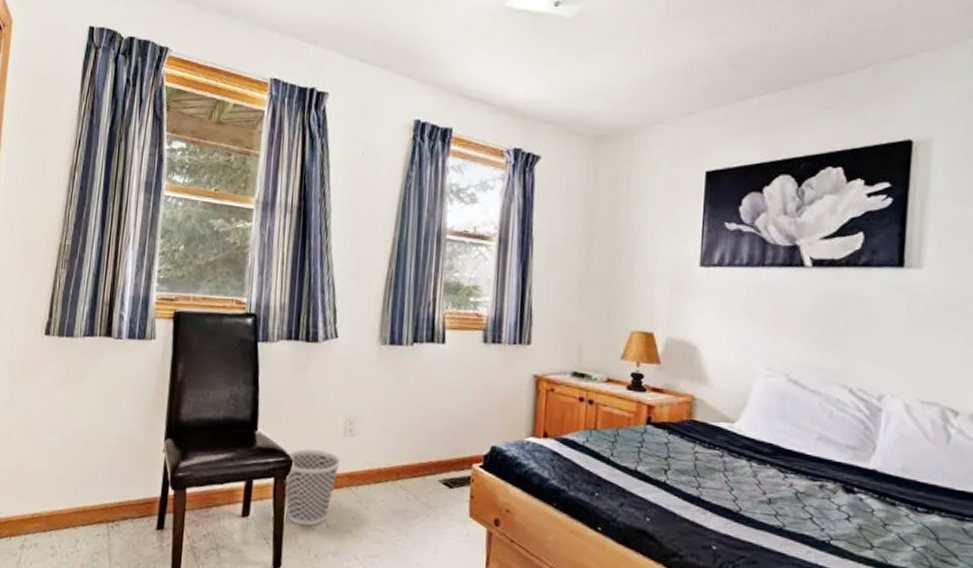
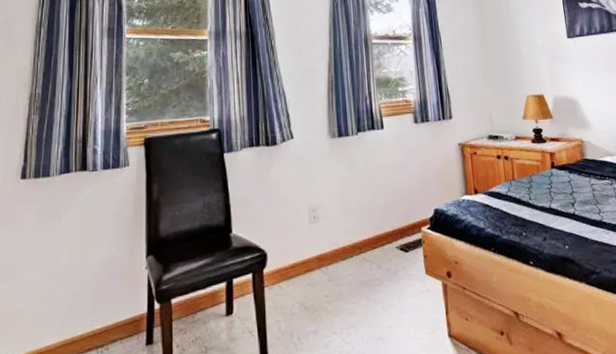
wastebasket: present [284,449,341,527] -> none [260,240,310,313]

